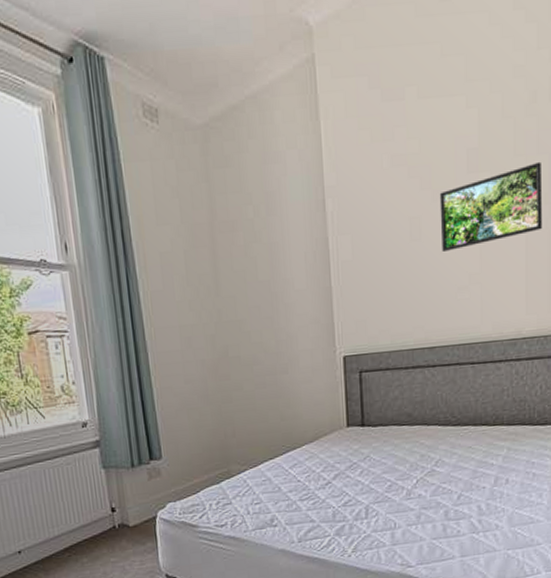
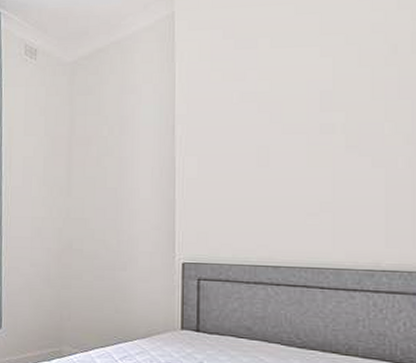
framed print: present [439,161,543,253] -> none [290,105,405,180]

